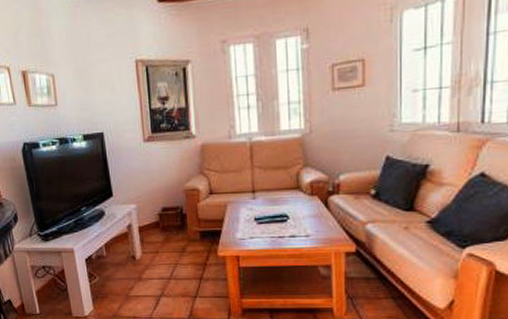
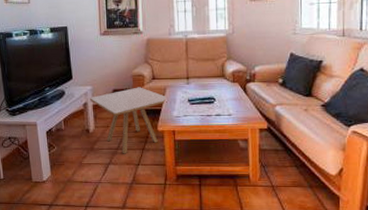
side table: none [134,204,228,285] -> present [89,87,167,154]

